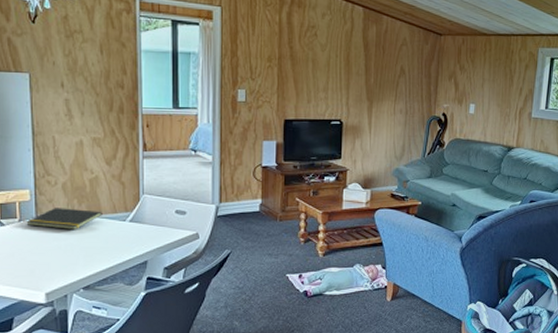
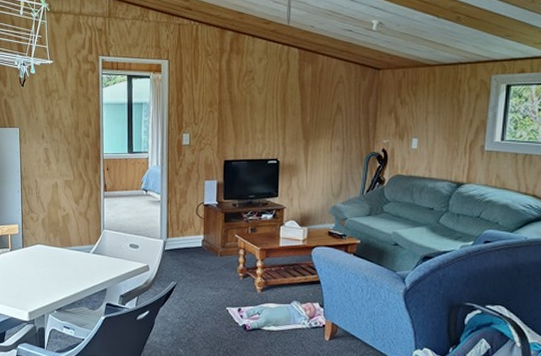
notepad: present [26,208,102,229] -> none [15,240,72,259]

